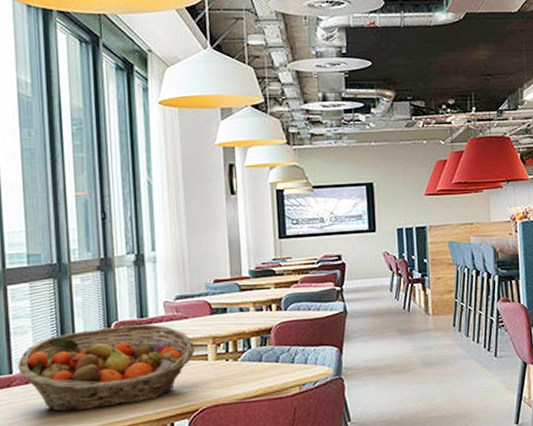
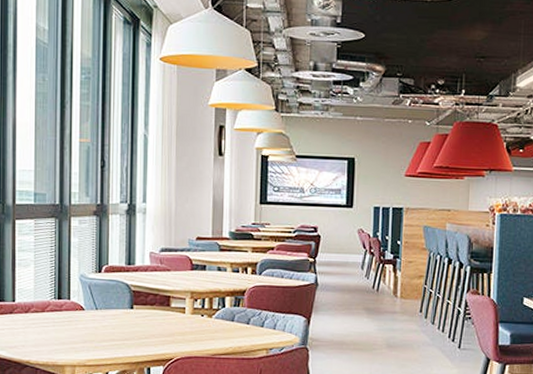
fruit basket: present [18,324,195,412] -> none [20,270,175,345]

